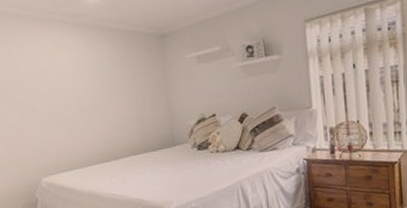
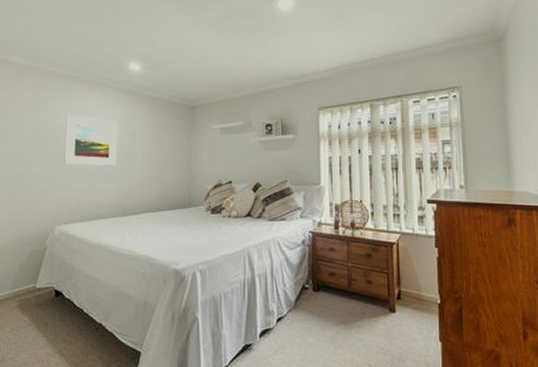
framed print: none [27,58,90,114] -> present [64,114,117,165]

